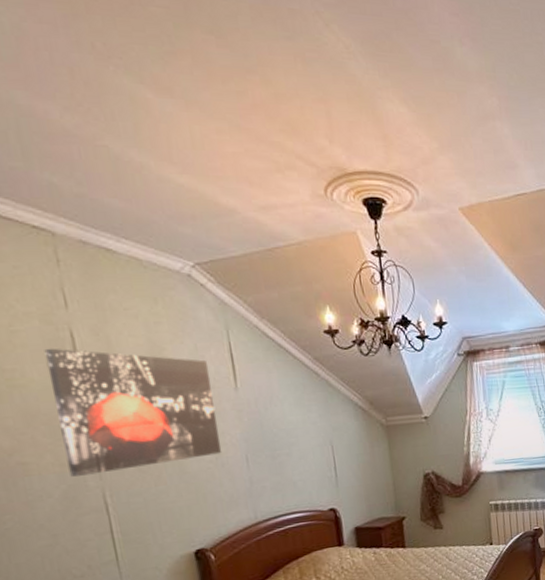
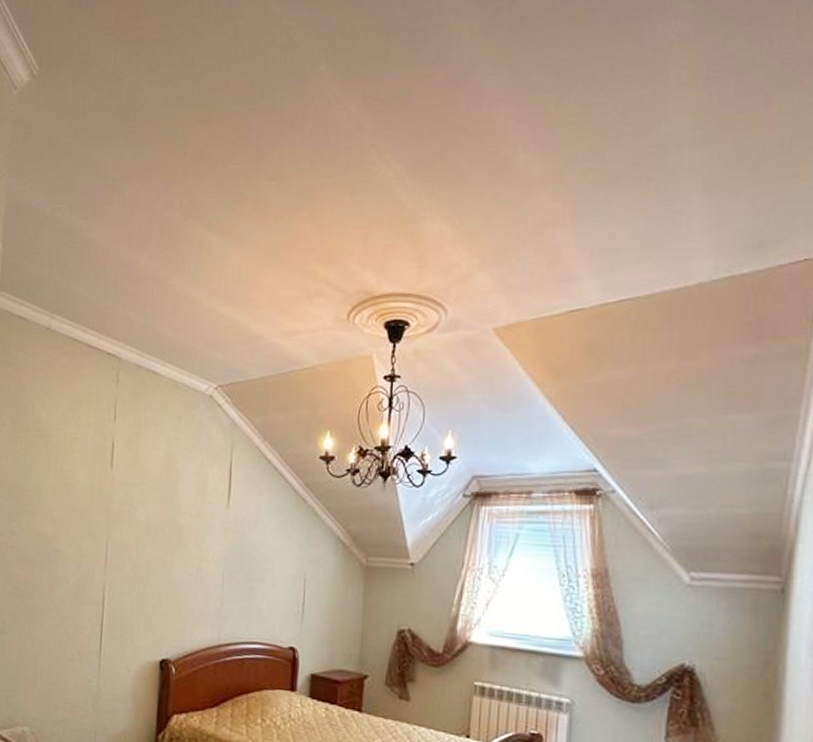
wall art: present [44,348,222,477] -> none [84,454,209,569]

